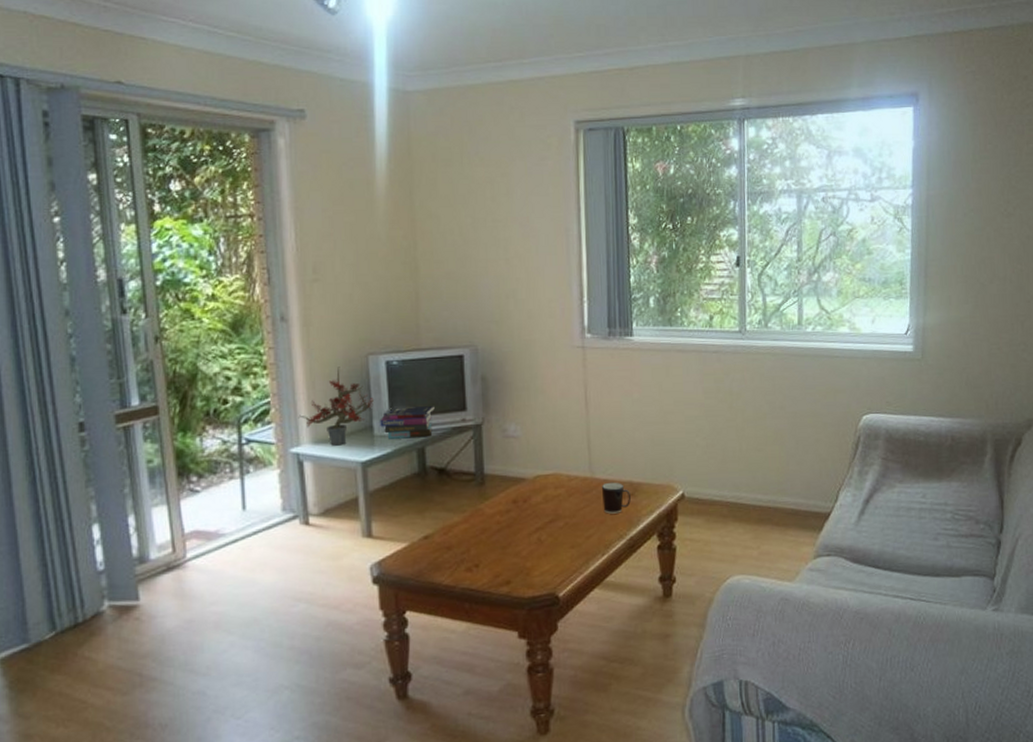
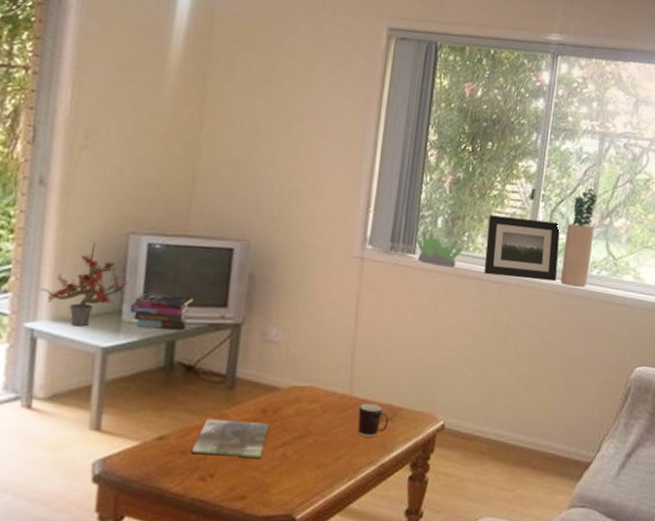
magazine: none [454,512,522,548] -> present [190,418,270,458]
succulent plant: none [632,310,679,345] -> present [416,229,465,268]
picture frame: none [698,286,773,346] -> present [483,215,561,282]
vase: none [776,243,804,346] -> present [560,184,598,287]

